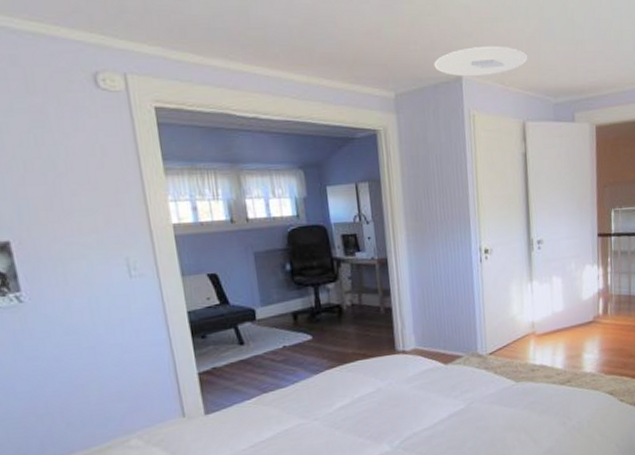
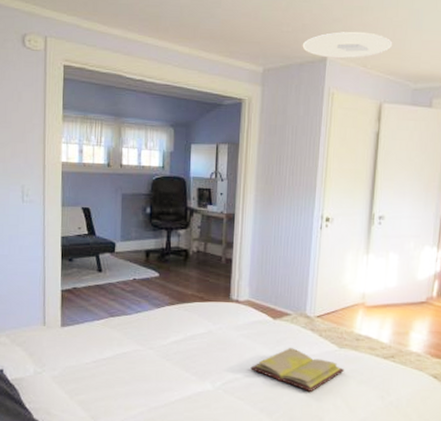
diary: none [428,390,524,433] -> present [250,348,344,393]

